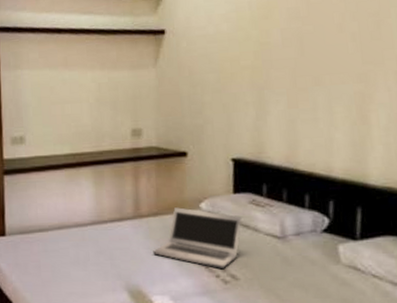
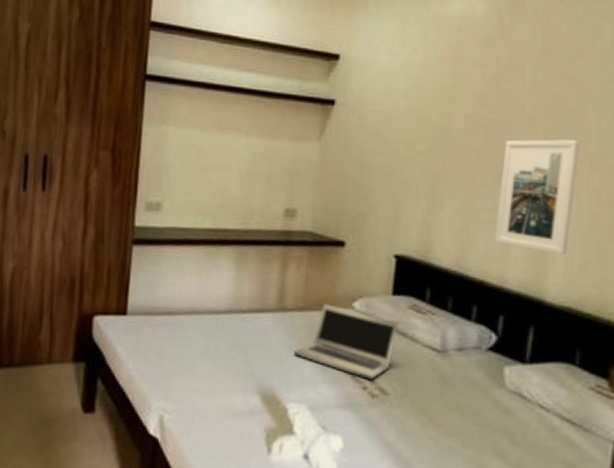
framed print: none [318,40,386,143] -> present [495,139,580,256]

